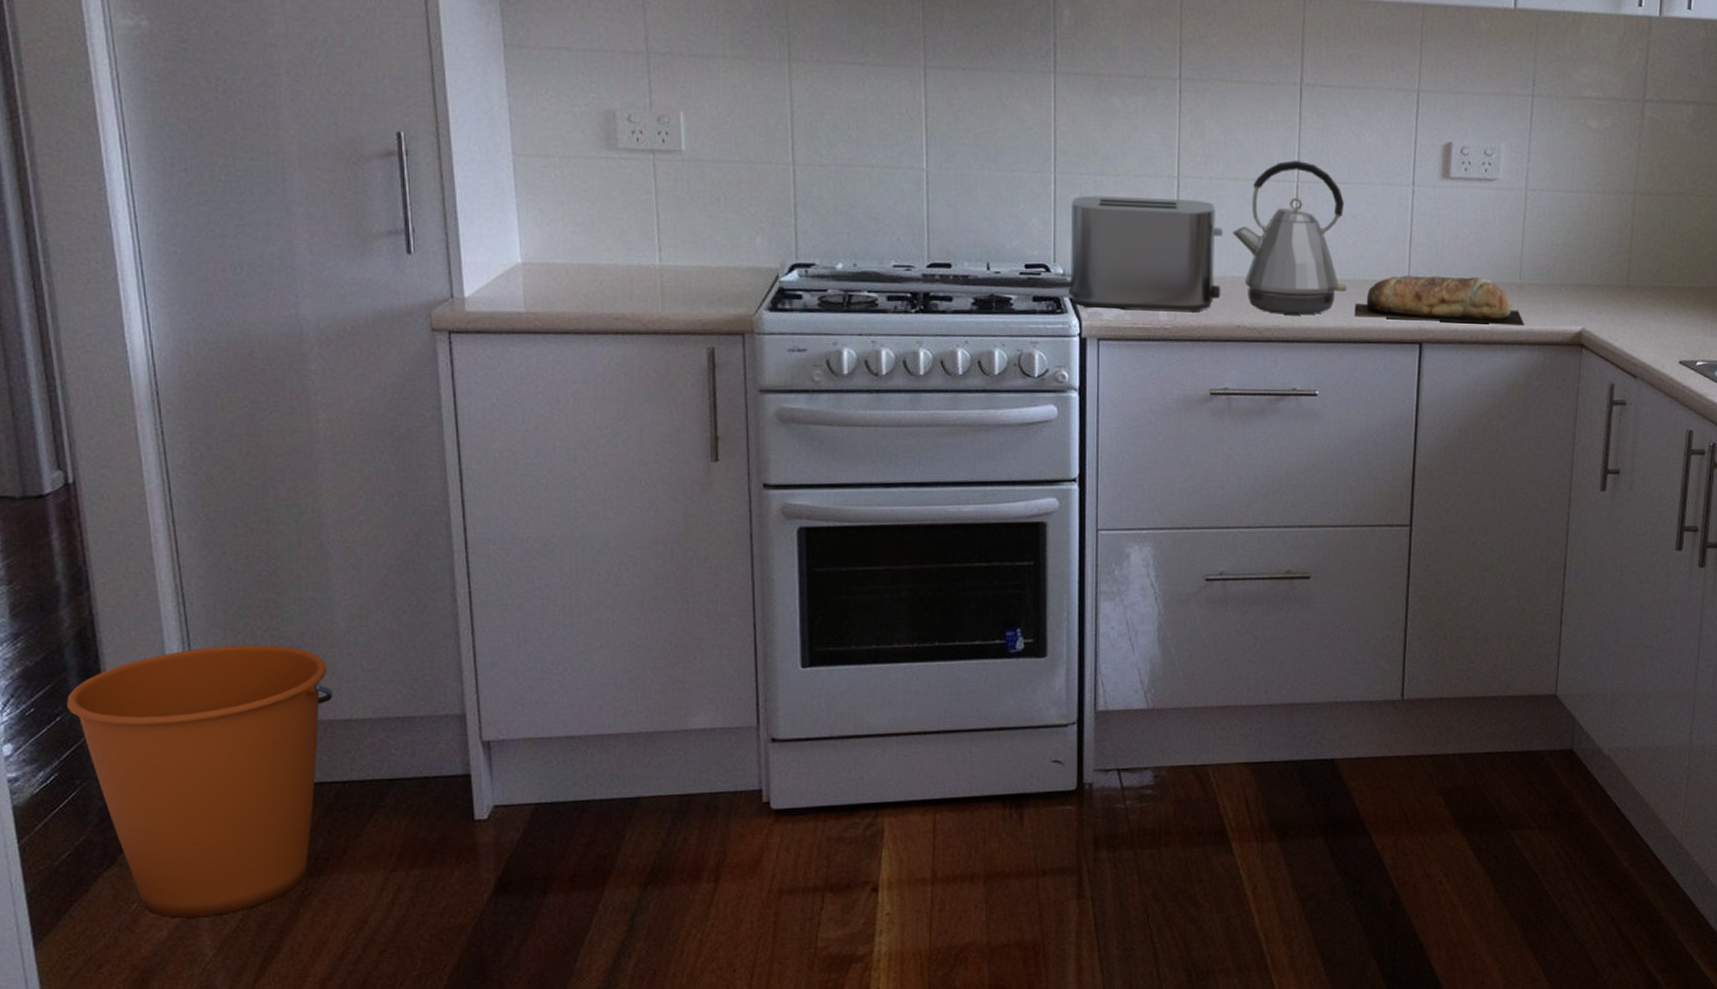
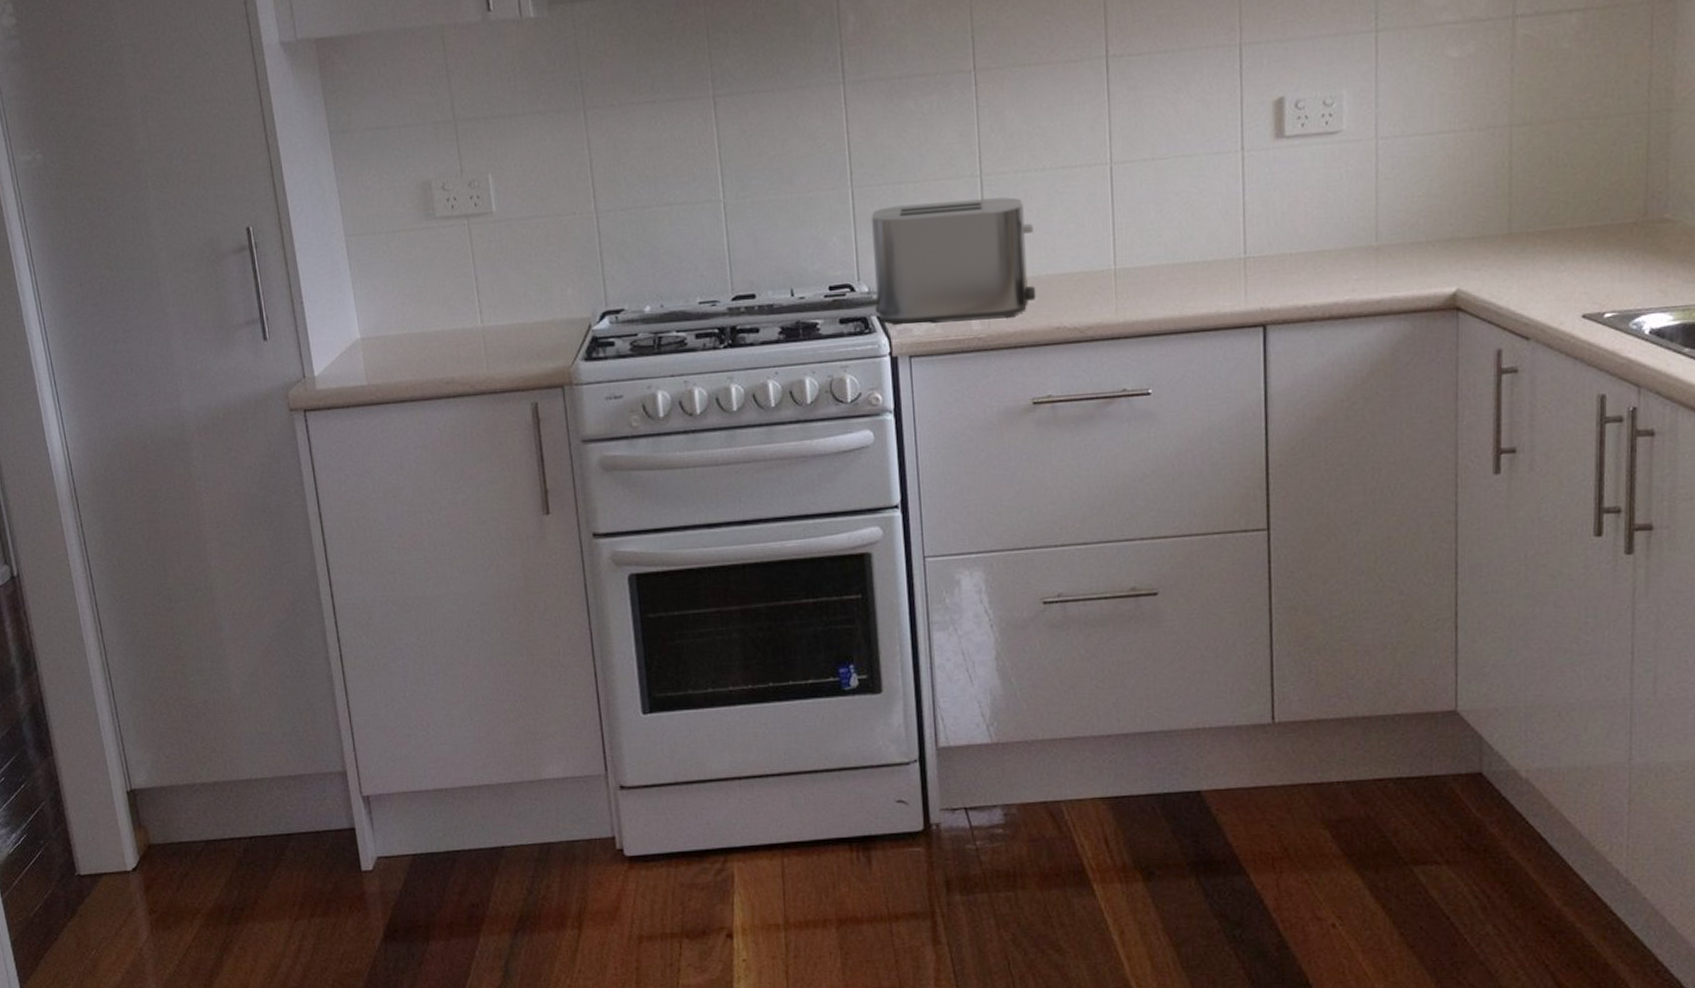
bucket: present [67,644,333,918] -> none [28,713,235,964]
kettle: present [1232,160,1347,315] -> none [1043,140,1176,310]
bread loaf: present [1354,275,1525,326] -> none [1185,244,1387,304]

